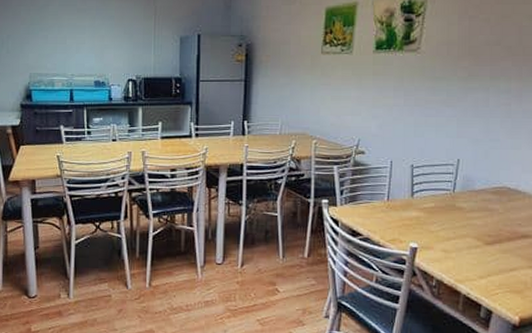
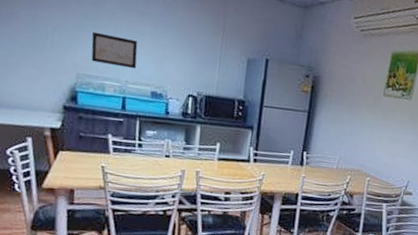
wall art: none [40,34,80,62] -> present [91,31,138,69]

